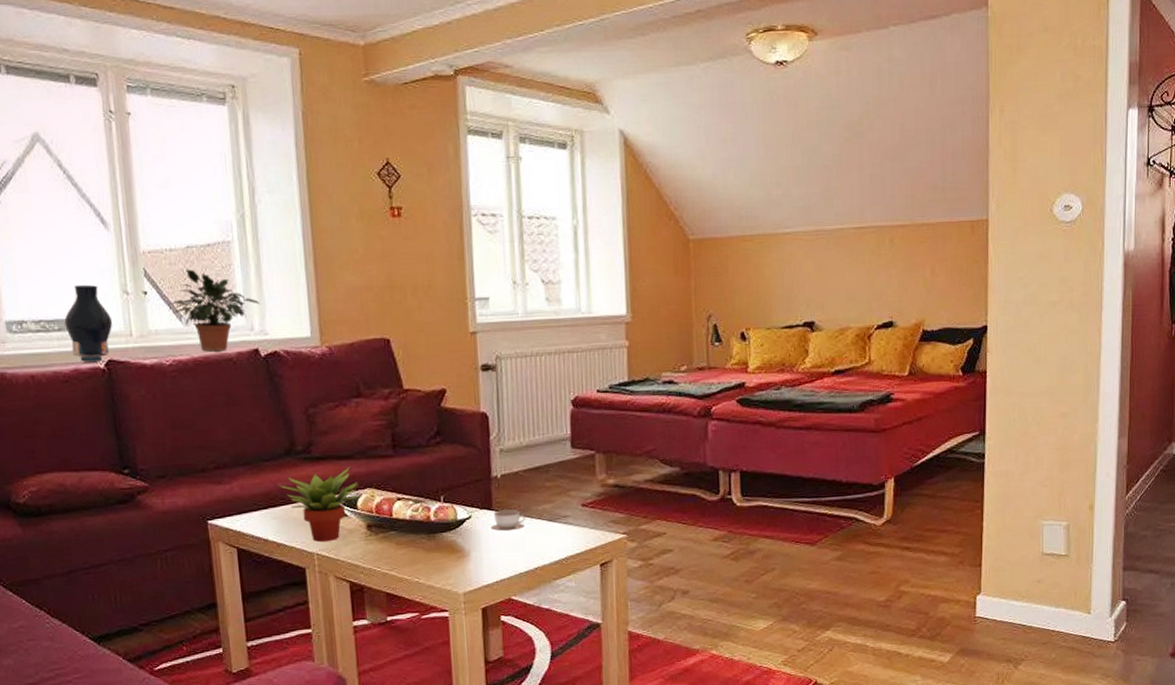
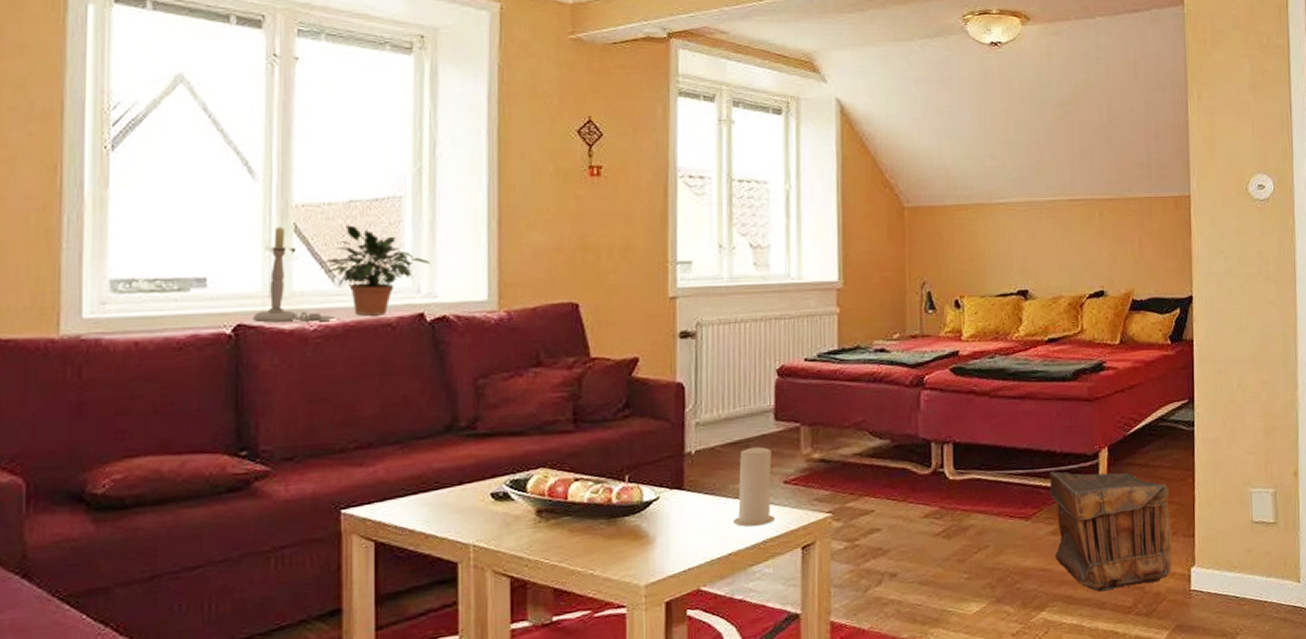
vase: present [64,284,112,363] -> none [187,239,247,328]
candlestick: none [119,271,186,358] -> present [252,226,335,323]
succulent plant: present [278,466,360,542] -> none [434,444,531,531]
teacup: present [490,509,526,532] -> none [680,488,720,514]
candle: none [537,472,576,544] -> present [732,446,776,527]
pouch: none [835,500,958,615] -> present [1050,471,1172,592]

